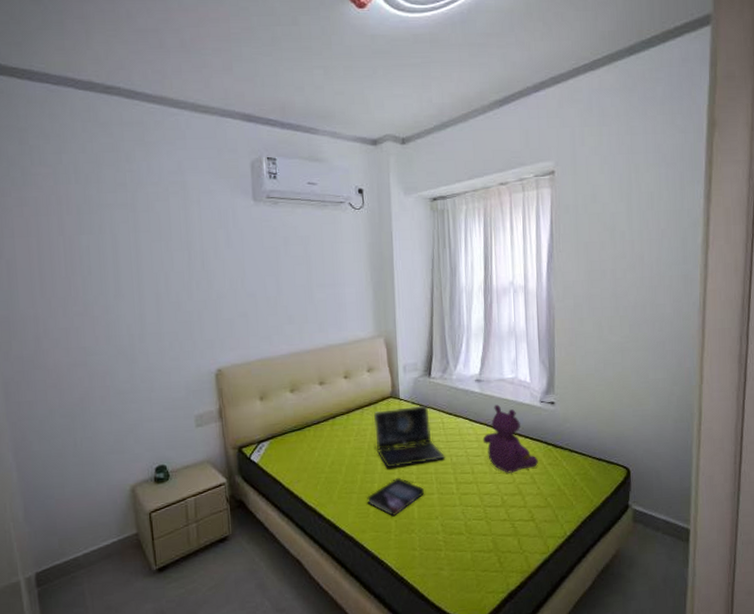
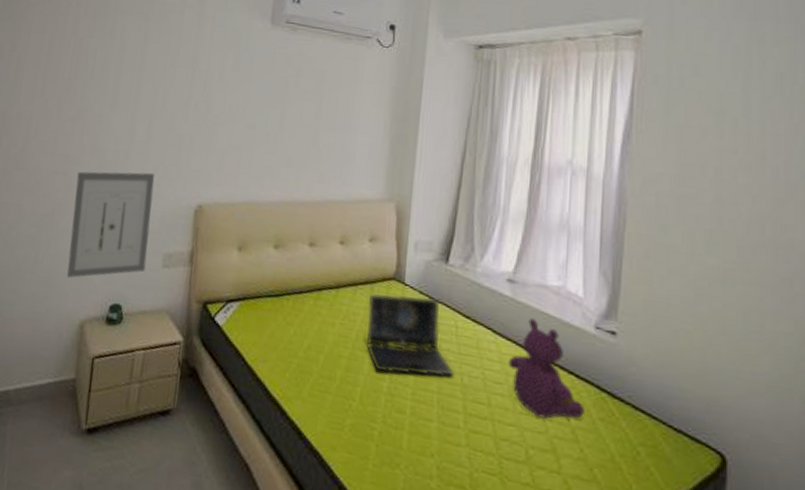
wall art: none [97,349,181,454] -> present [67,171,155,278]
book: present [367,477,425,517] -> none [344,386,421,439]

